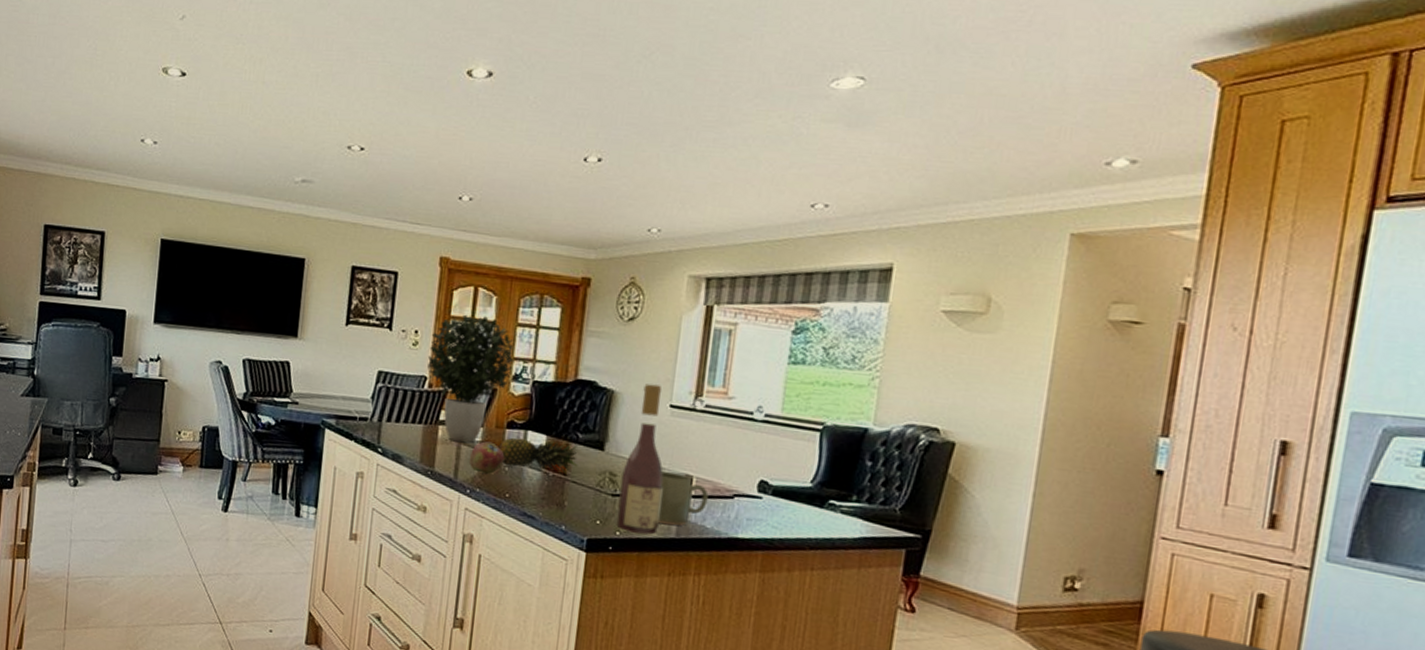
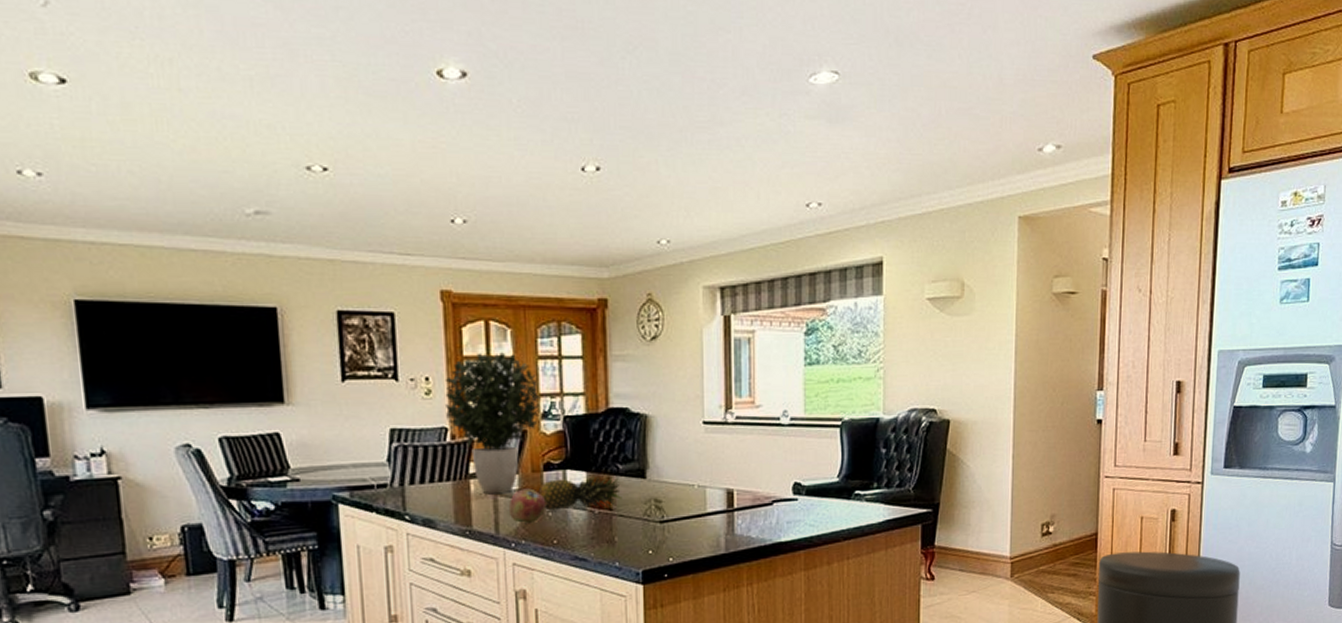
wine bottle: present [616,384,664,535] -> none [667,403,709,556]
mug: present [657,470,709,526] -> none [704,488,750,542]

